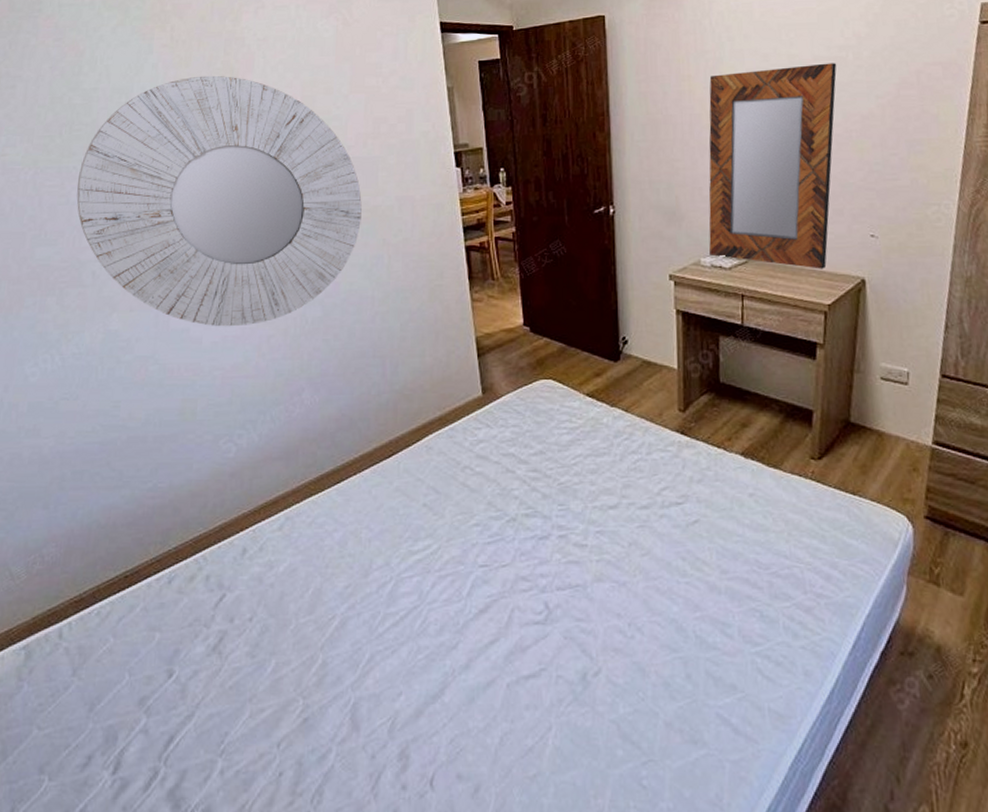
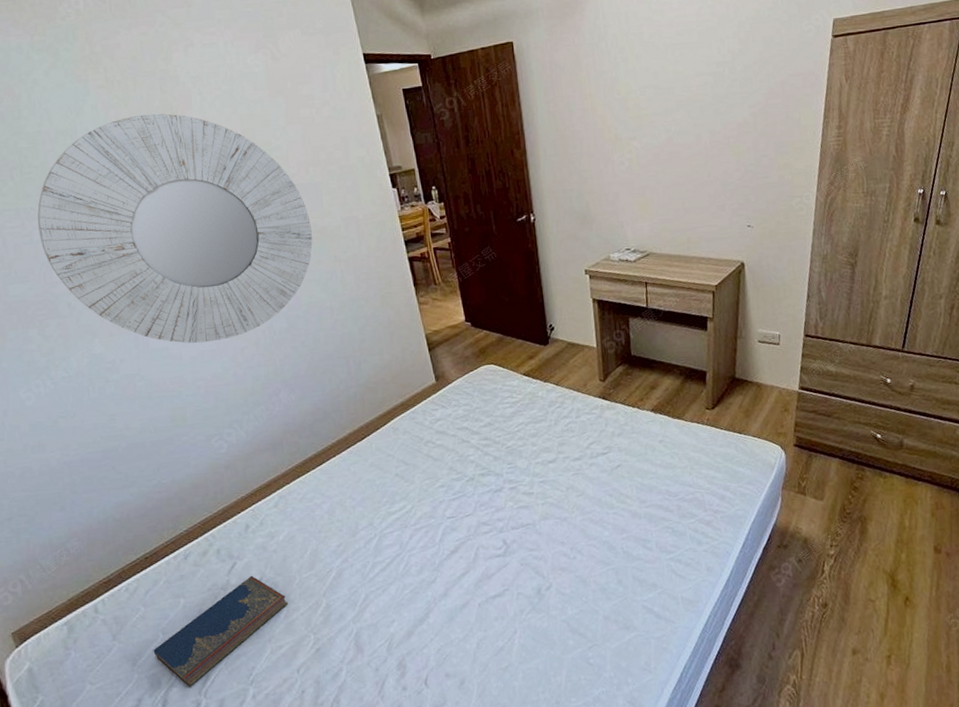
hardcover book: none [115,613,279,748] -> present [153,575,289,687]
home mirror: present [709,63,837,269] -> none [608,77,716,257]

